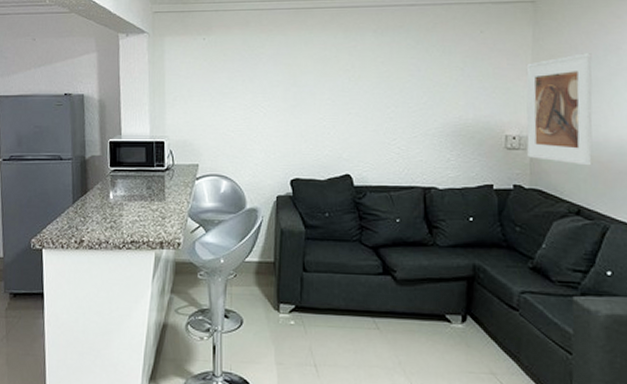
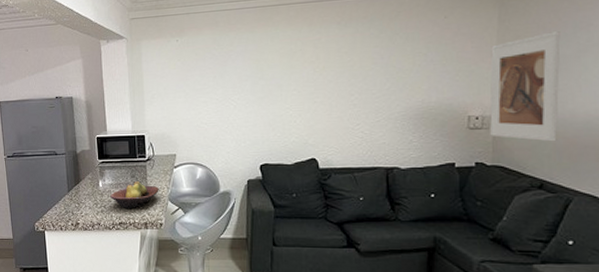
fruit bowl: none [122,194,178,225] -> present [110,181,159,208]

